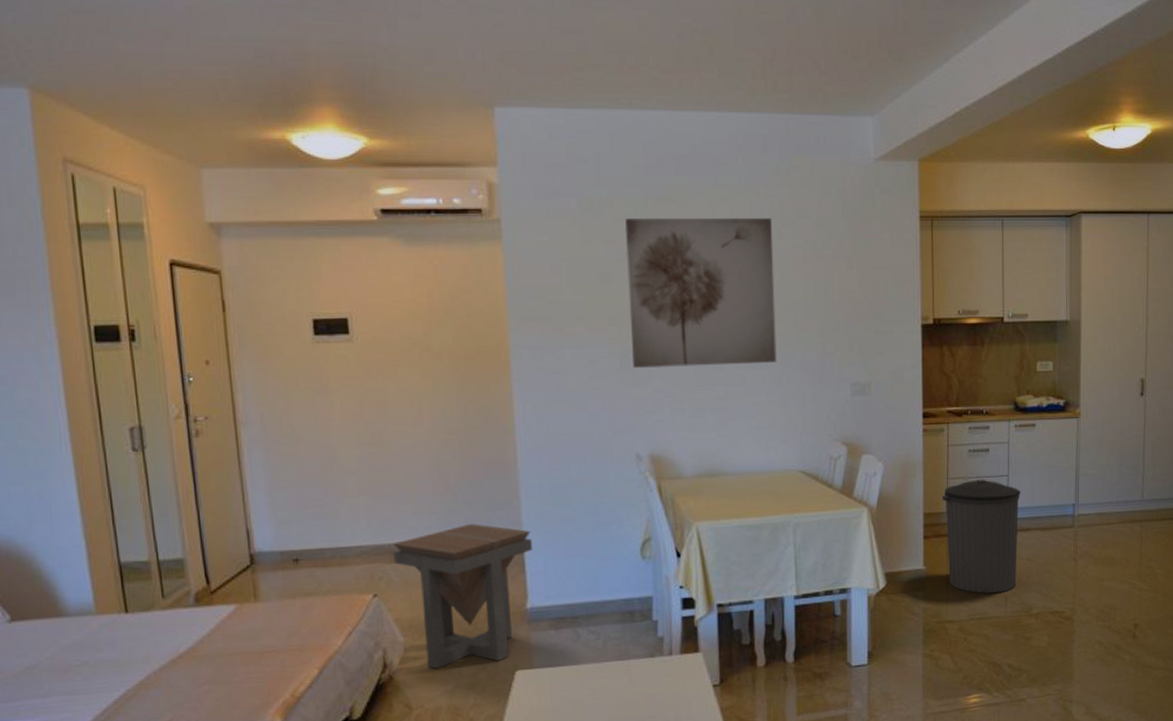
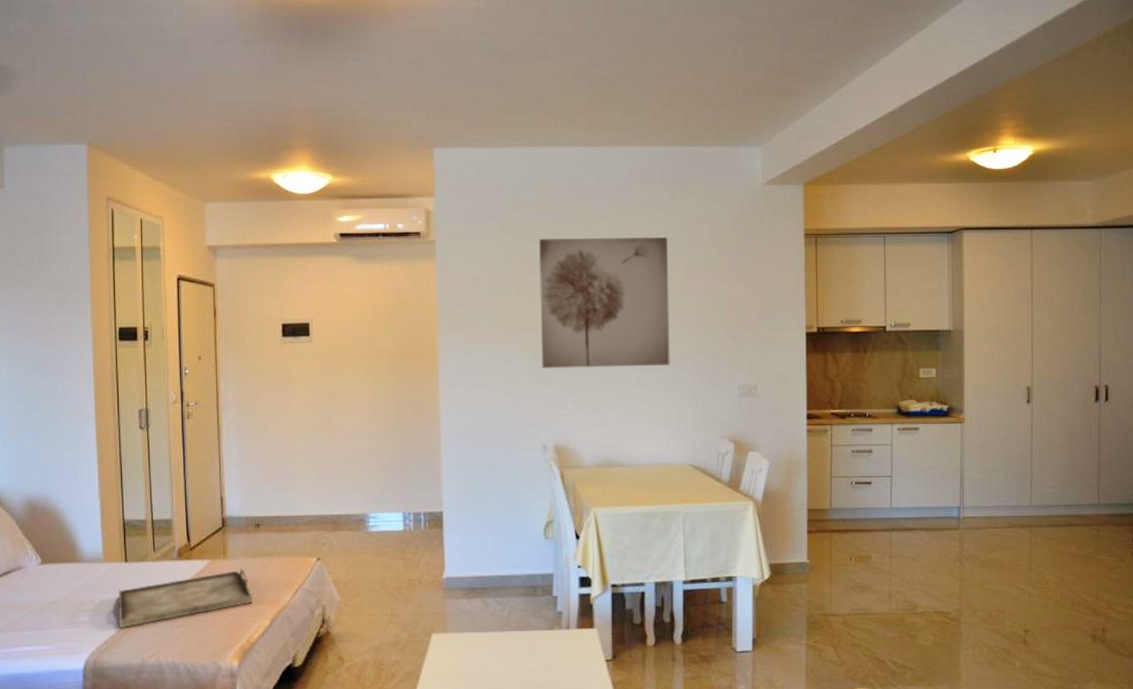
serving tray: none [119,611,296,692] -> present [119,568,254,629]
side table: present [392,524,533,670] -> none [335,501,451,627]
trash can: present [942,479,1021,594] -> none [826,479,904,589]

